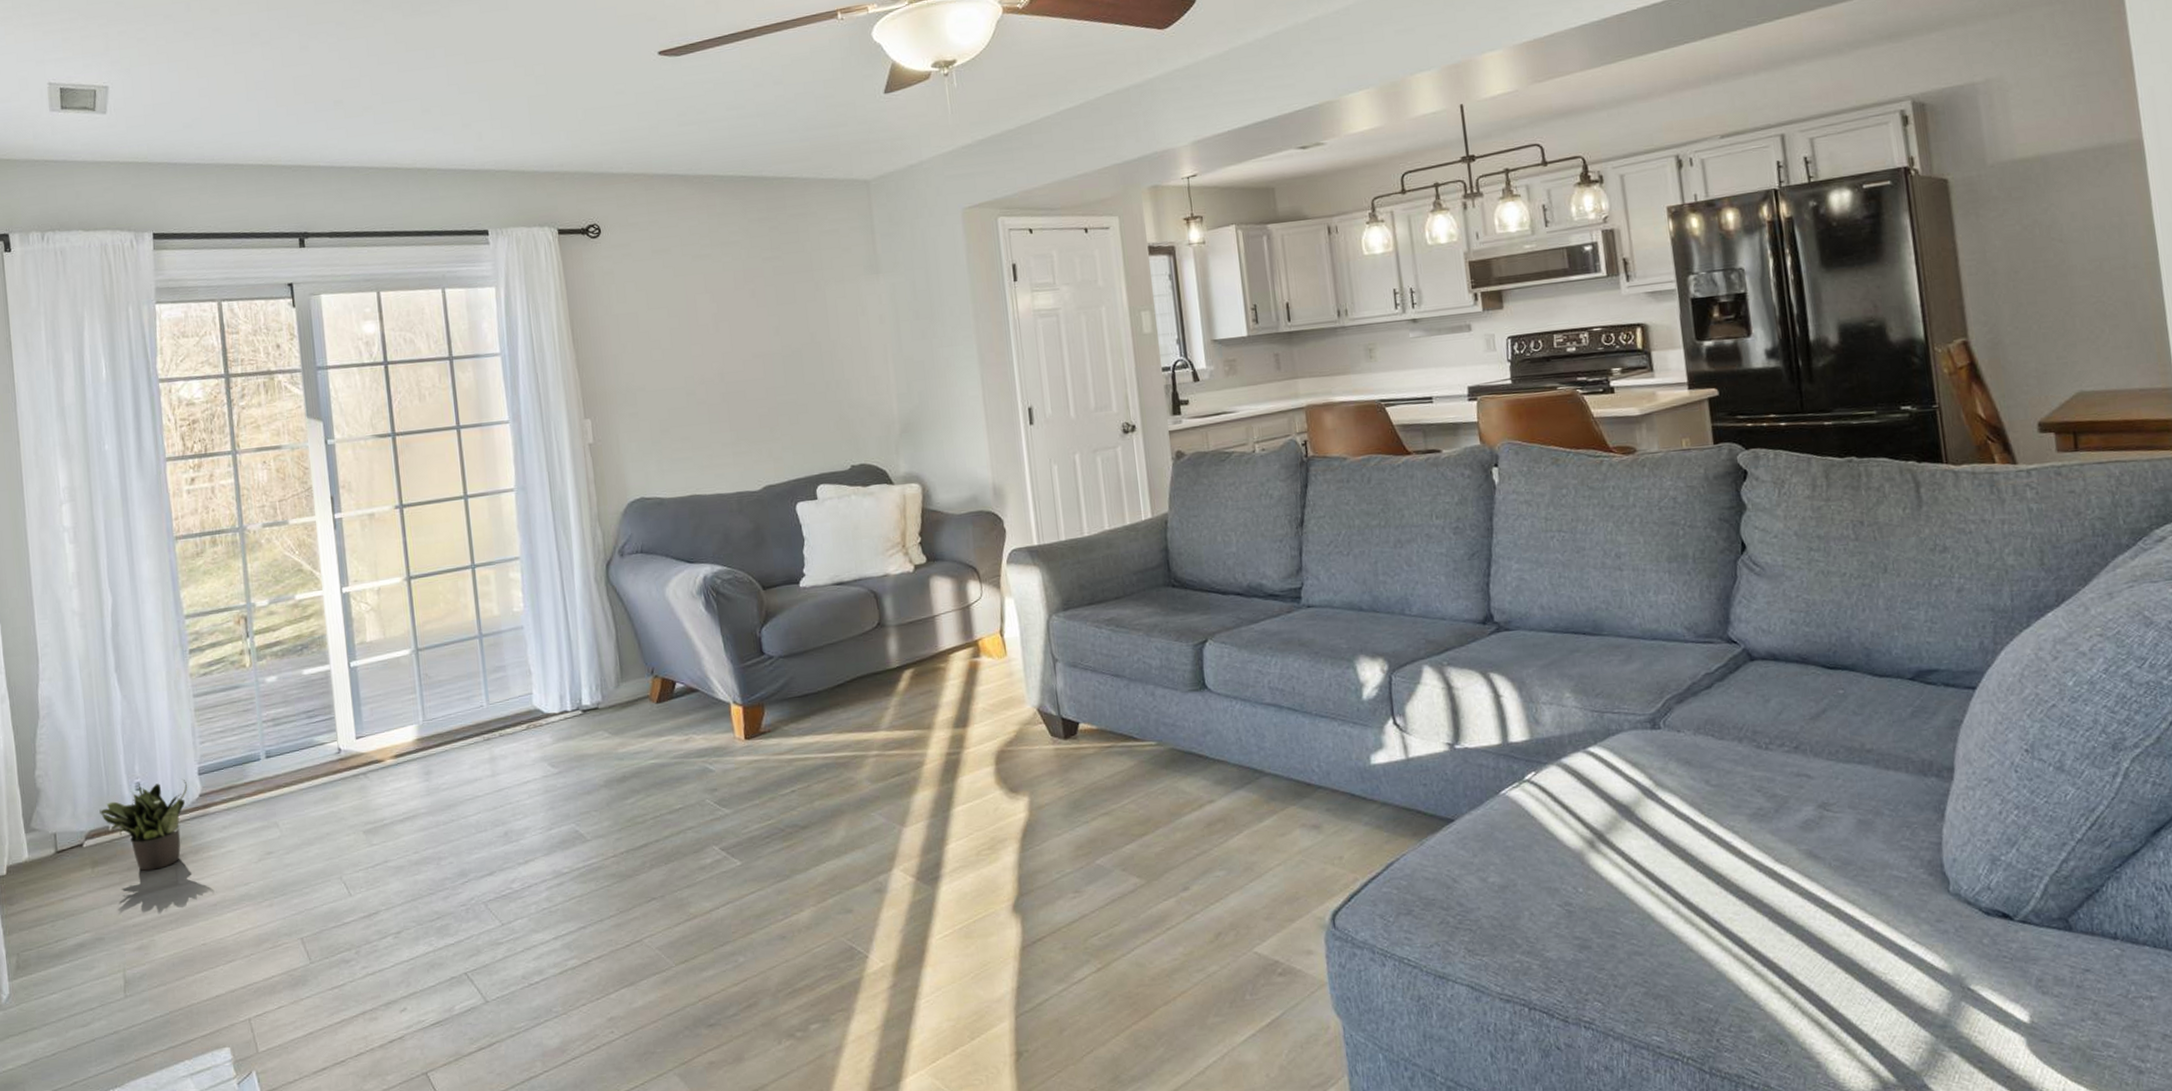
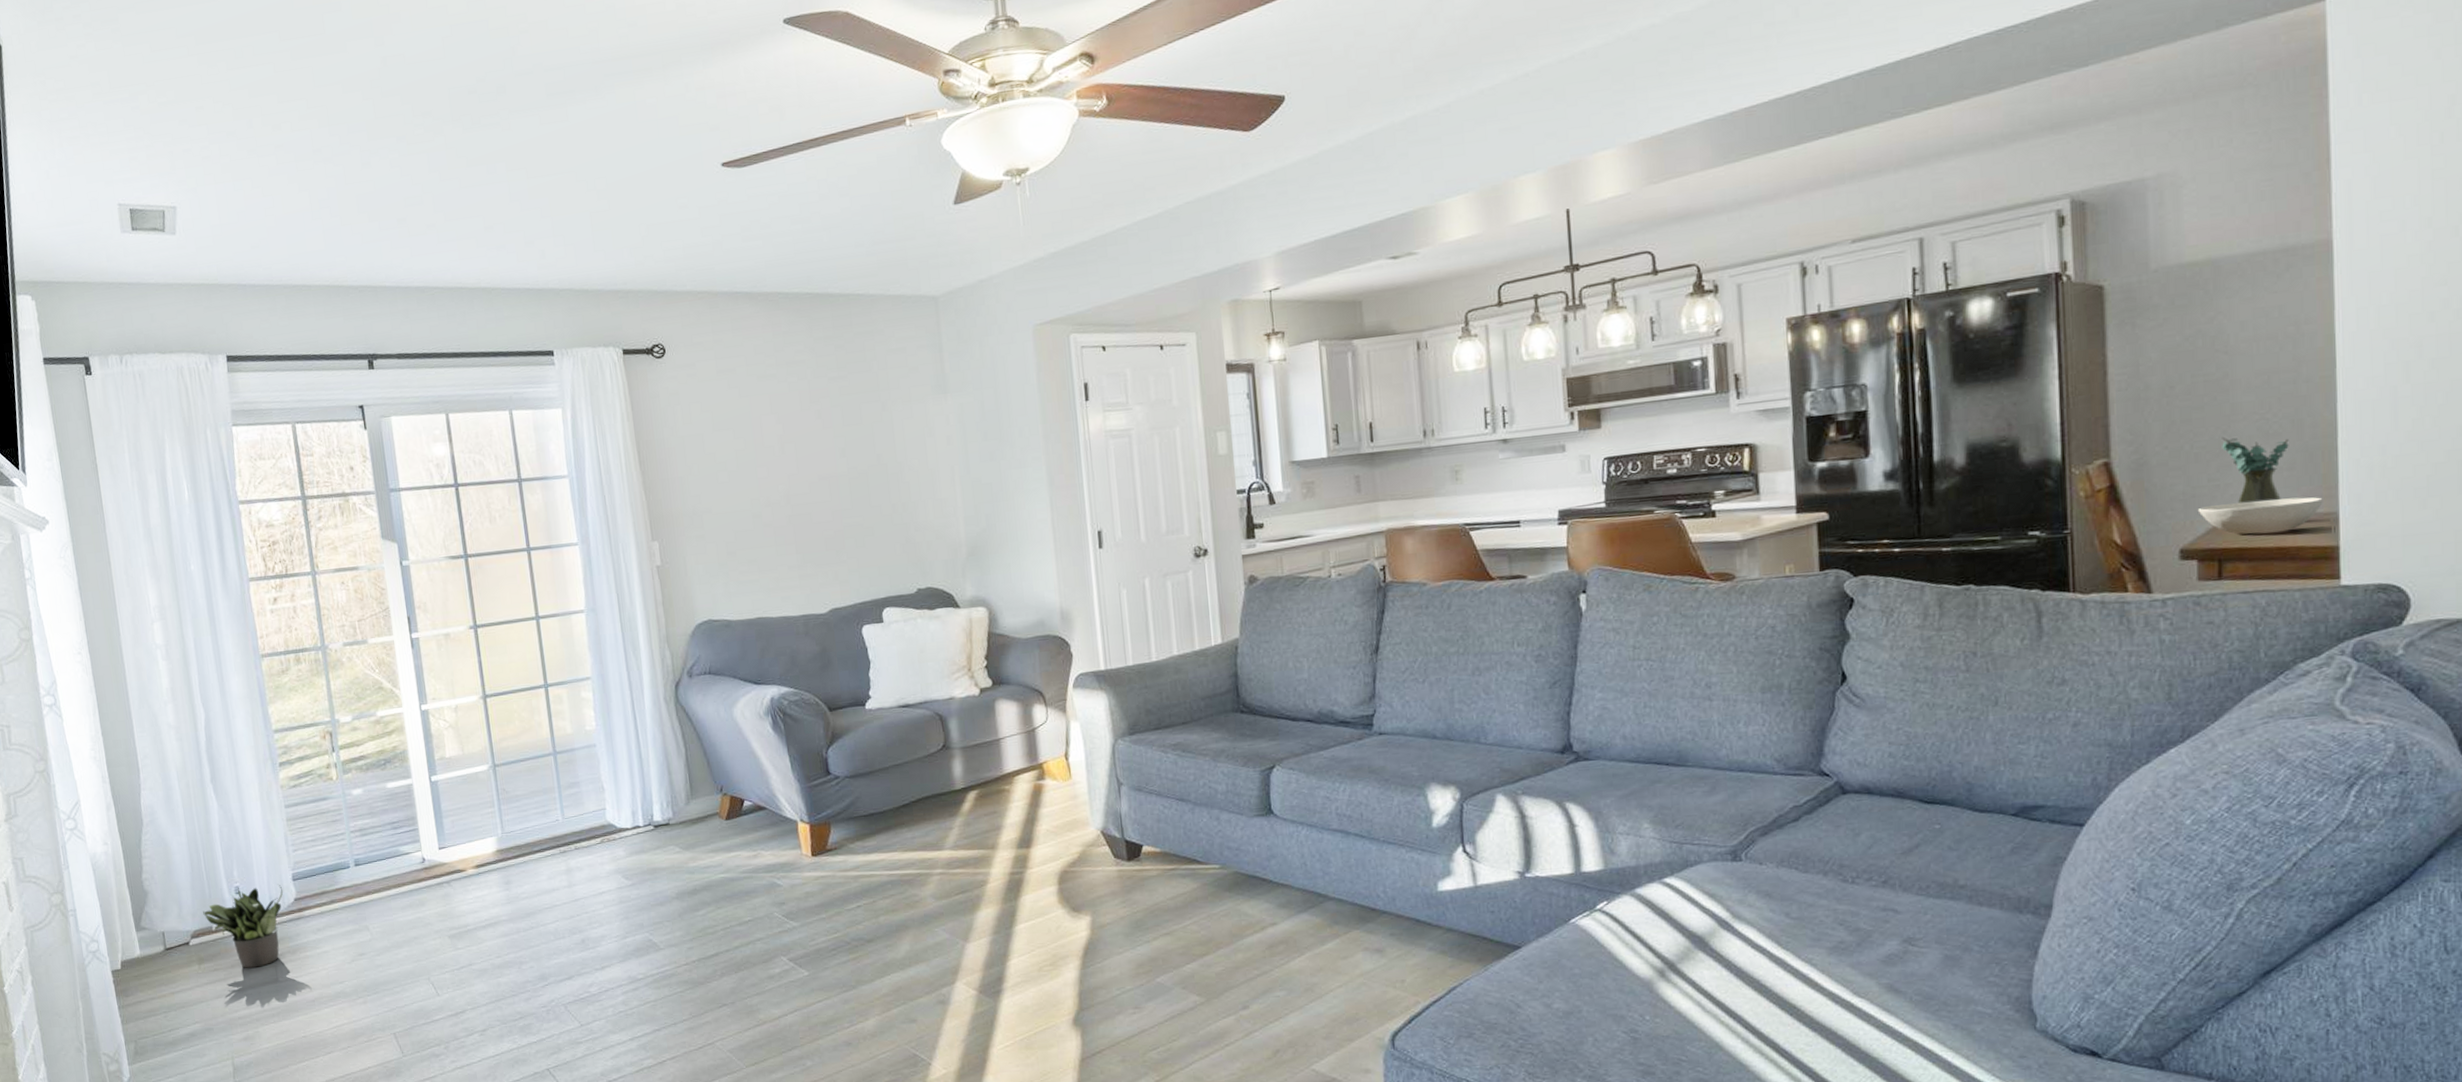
bowl: none [2050,373,2160,409] -> present [2197,497,2323,535]
vase: none [2065,317,2125,380] -> present [2222,436,2289,503]

